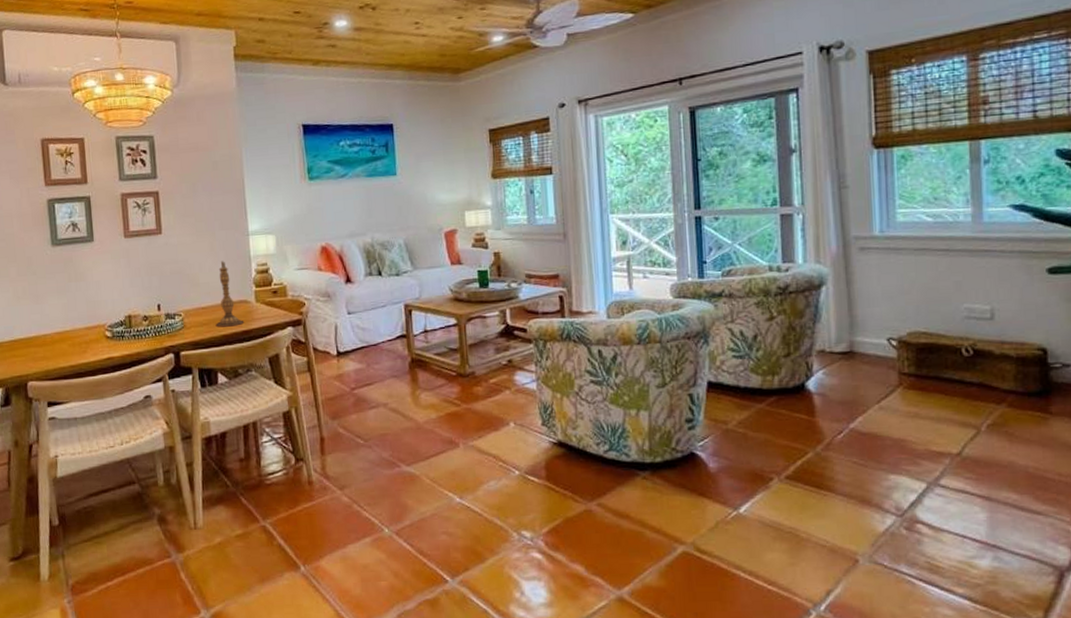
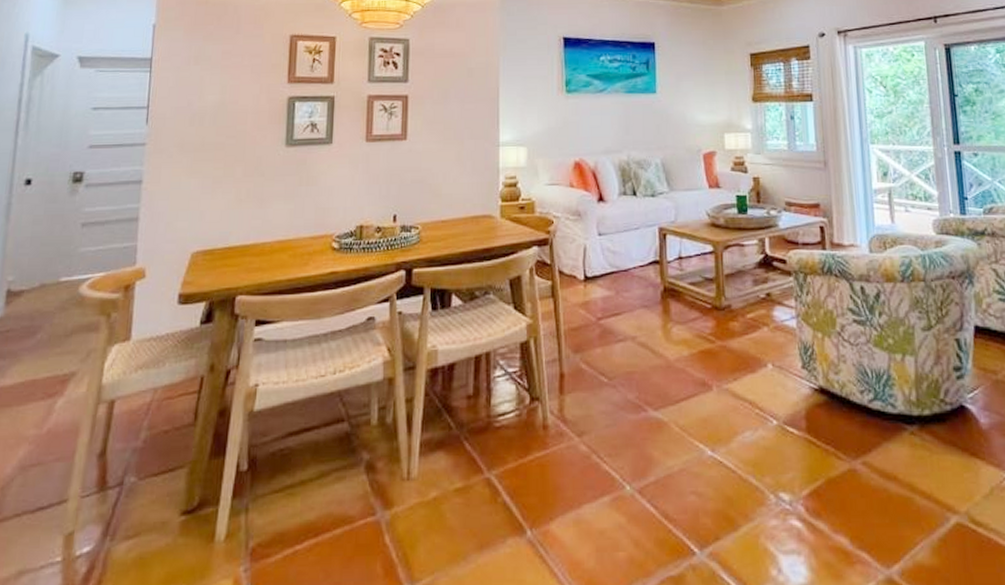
candlestick: present [215,261,243,328] -> none [454,172,485,244]

